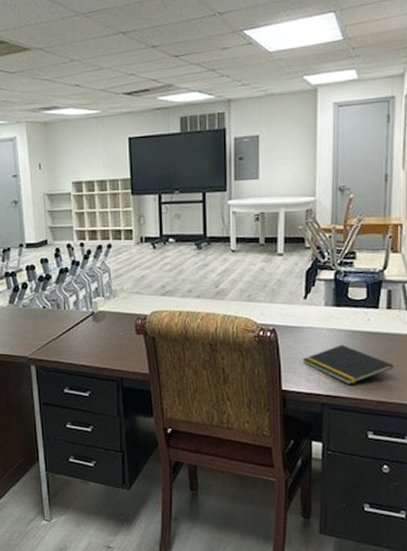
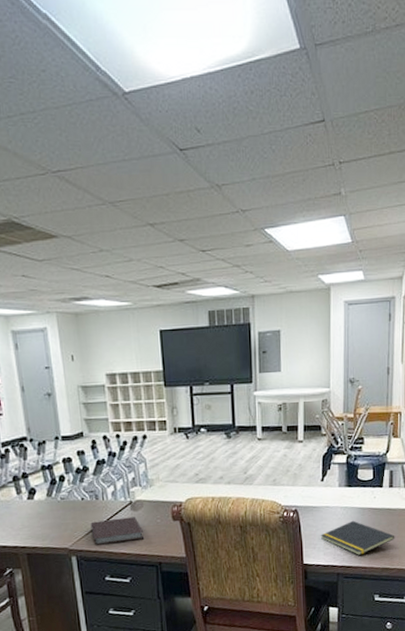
notebook: none [51,328,106,355] -> present [90,517,145,545]

